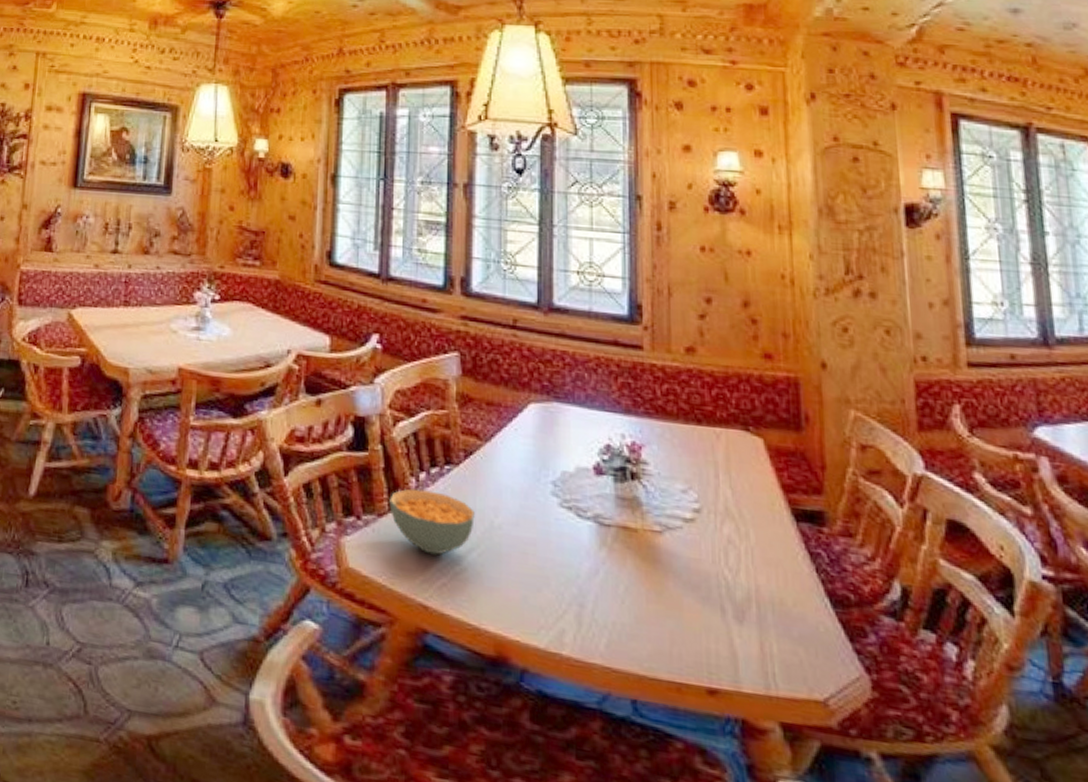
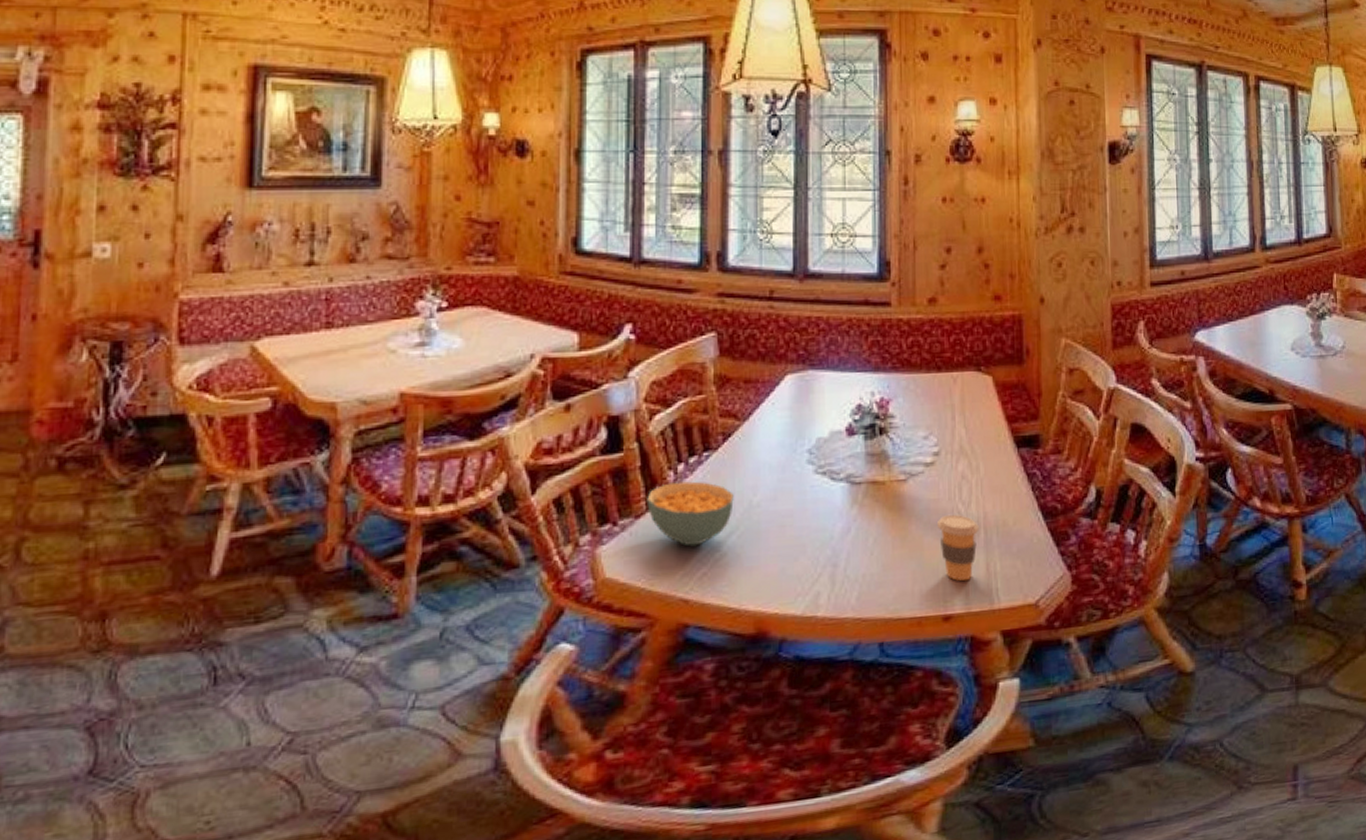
coffee cup: none [699,578,750,657] -> present [937,514,979,582]

